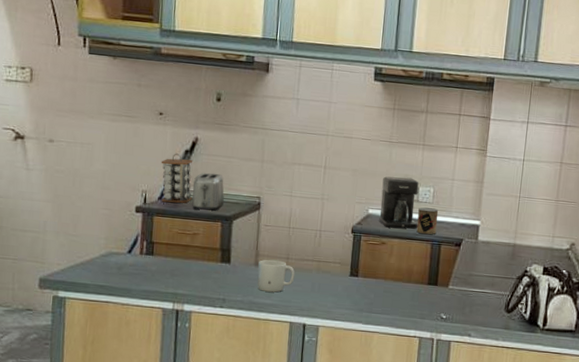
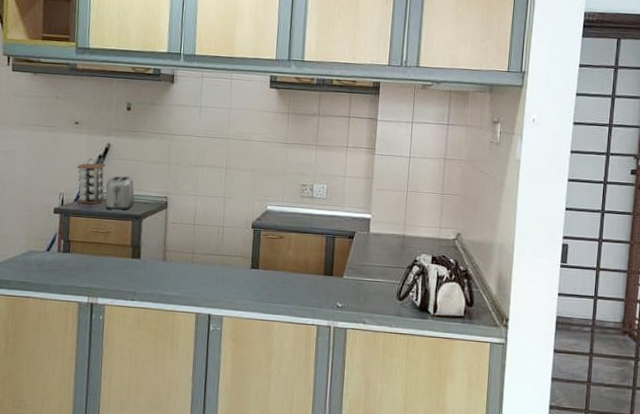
mug: present [257,259,295,293] -> none [165,254,200,285]
coffee maker: present [379,176,419,229] -> none [277,175,313,223]
tin can: present [416,207,439,235] -> none [312,203,332,229]

